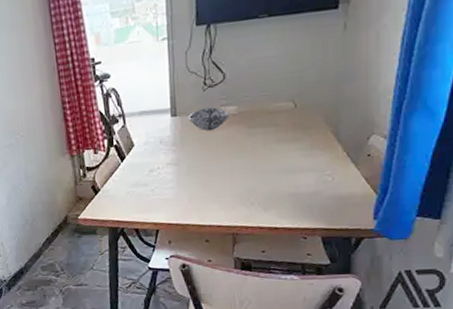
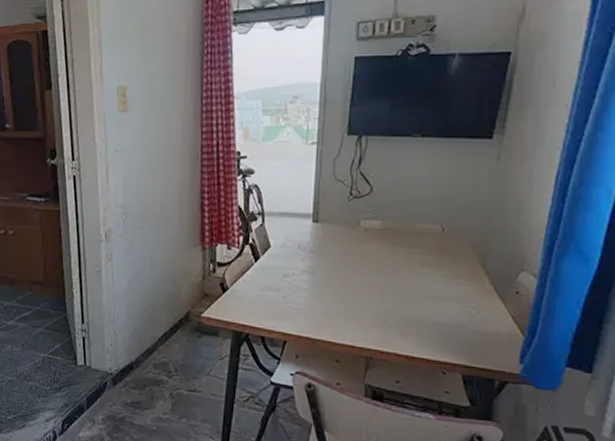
decorative bowl: present [188,107,229,131] -> none [329,218,373,242]

